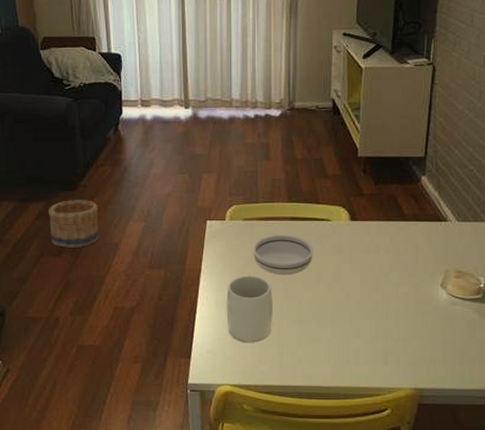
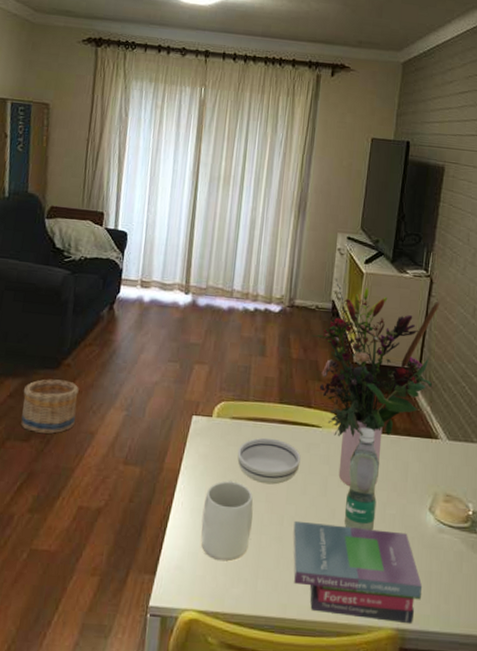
books: none [312,304,438,383] -> present [292,520,423,623]
bouquet: none [313,77,444,272] -> present [311,278,440,487]
bottle: none [359,217,391,308] -> present [344,427,380,531]

